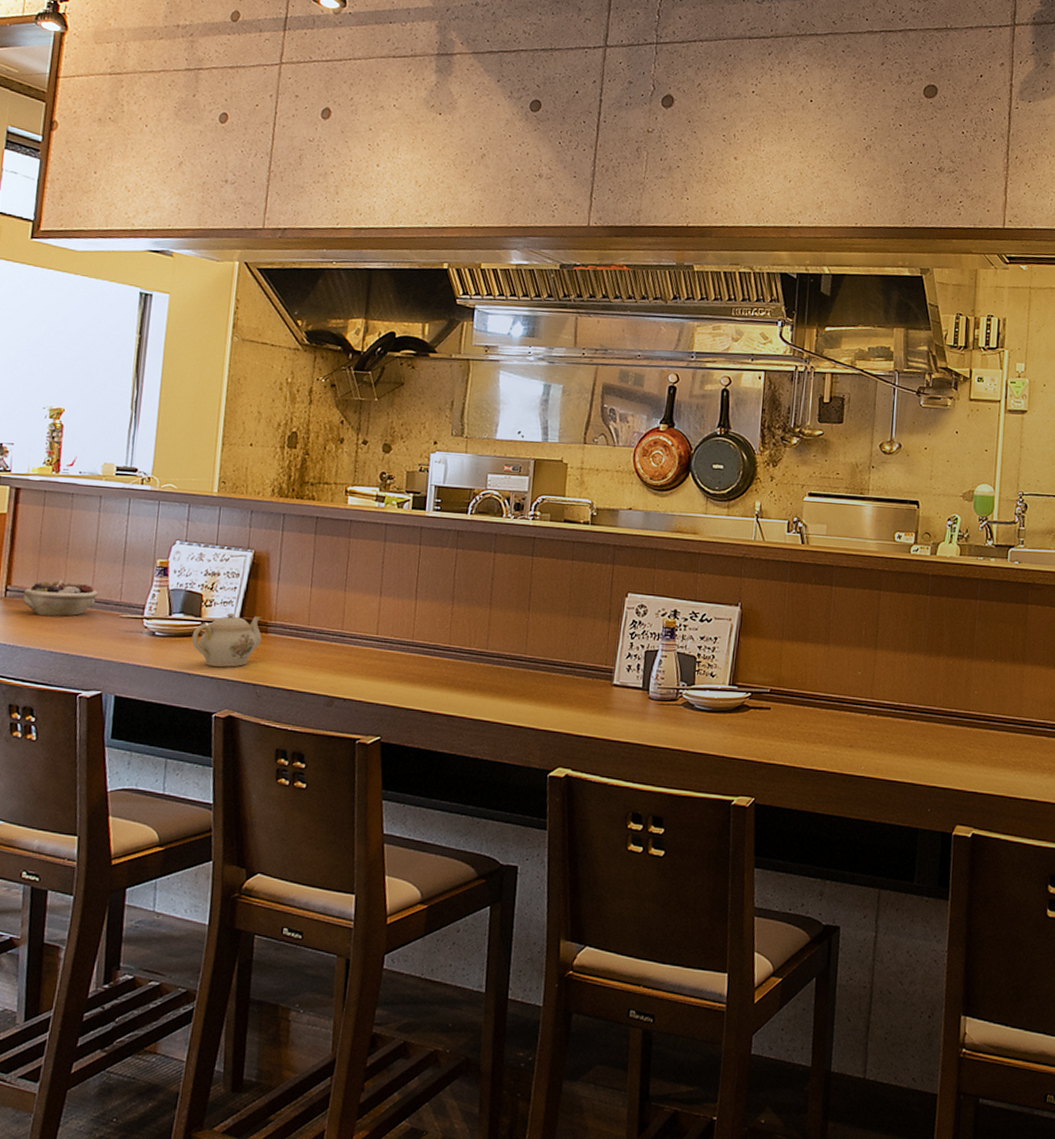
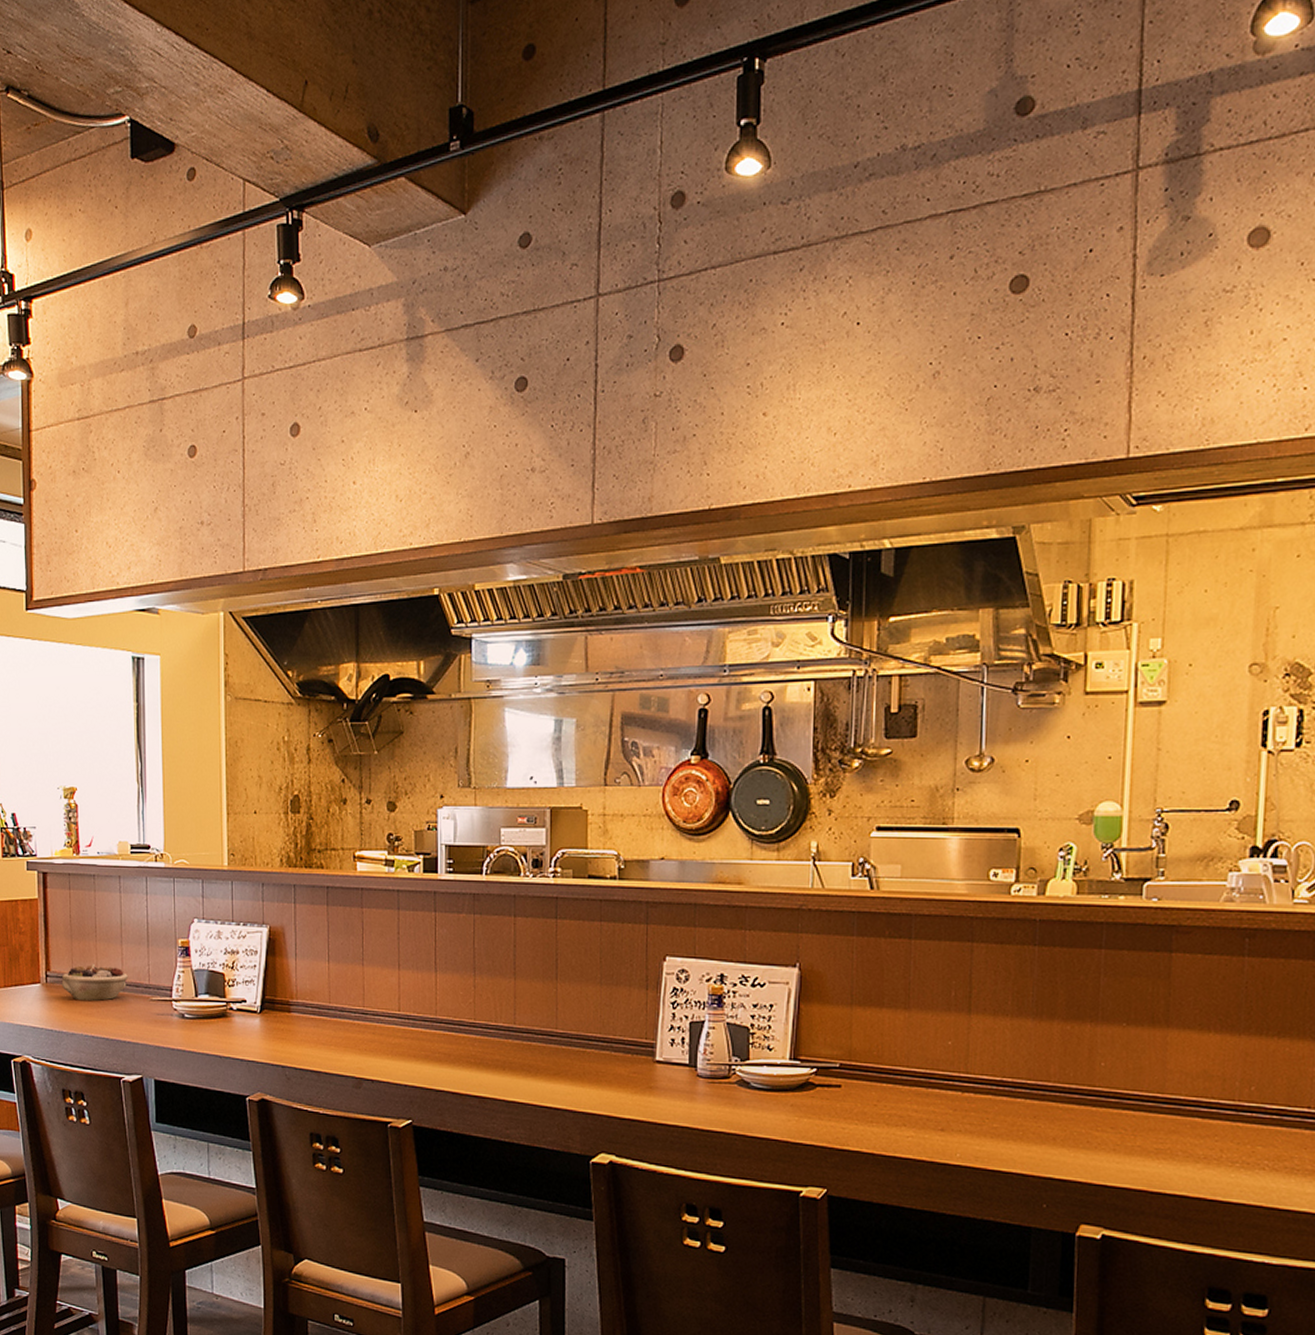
teapot: present [191,613,262,667] -> none [219,993,285,1049]

